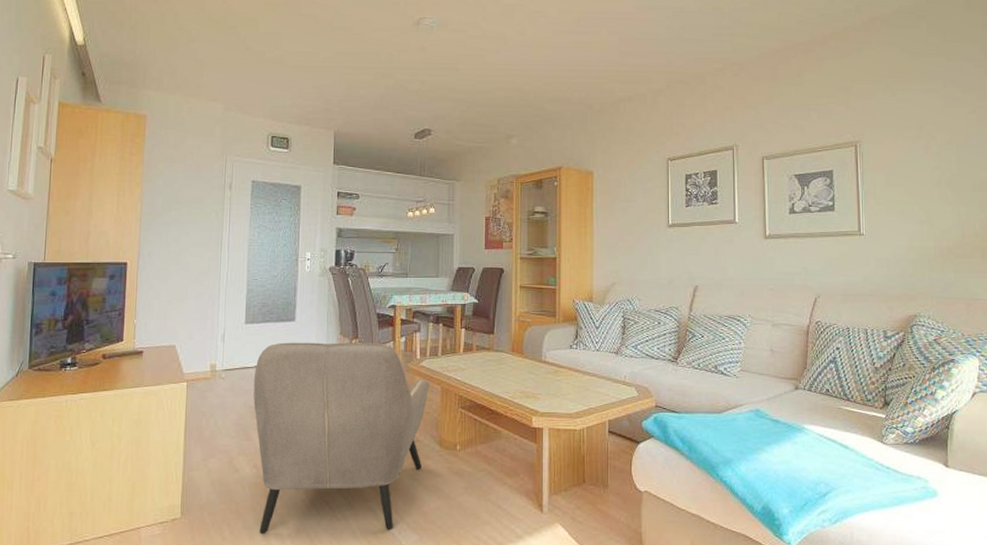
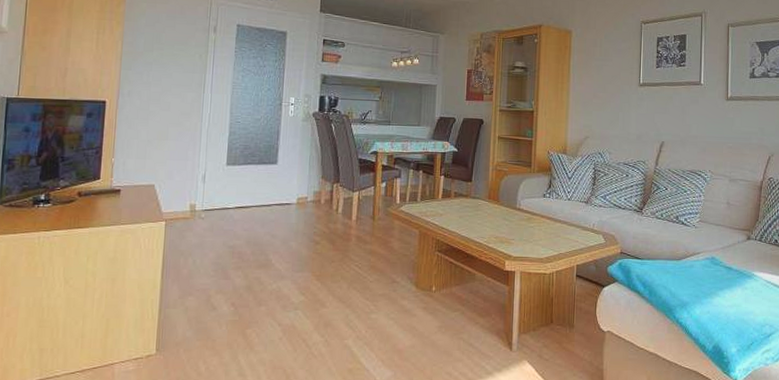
armchair: present [253,342,430,534] -> none [233,184,409,371]

